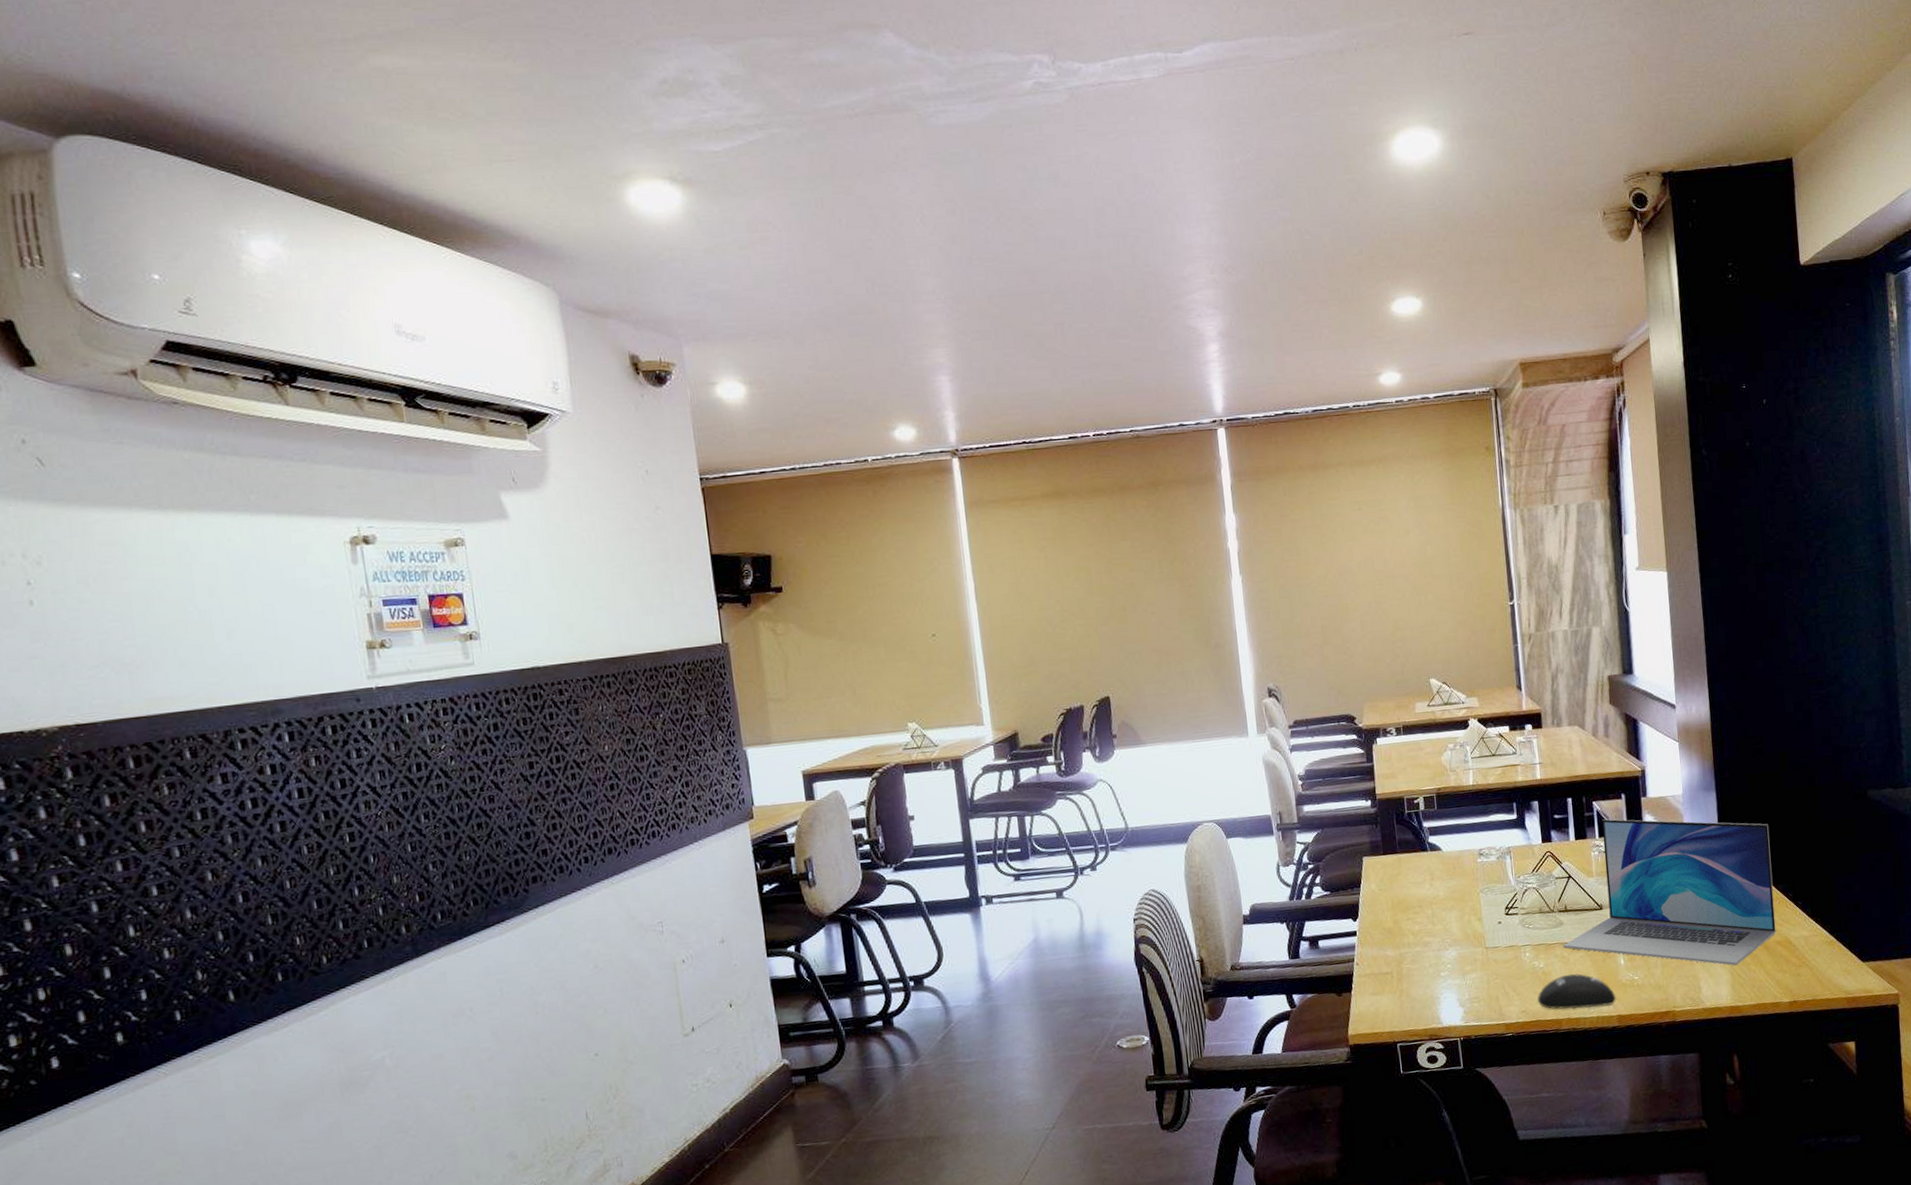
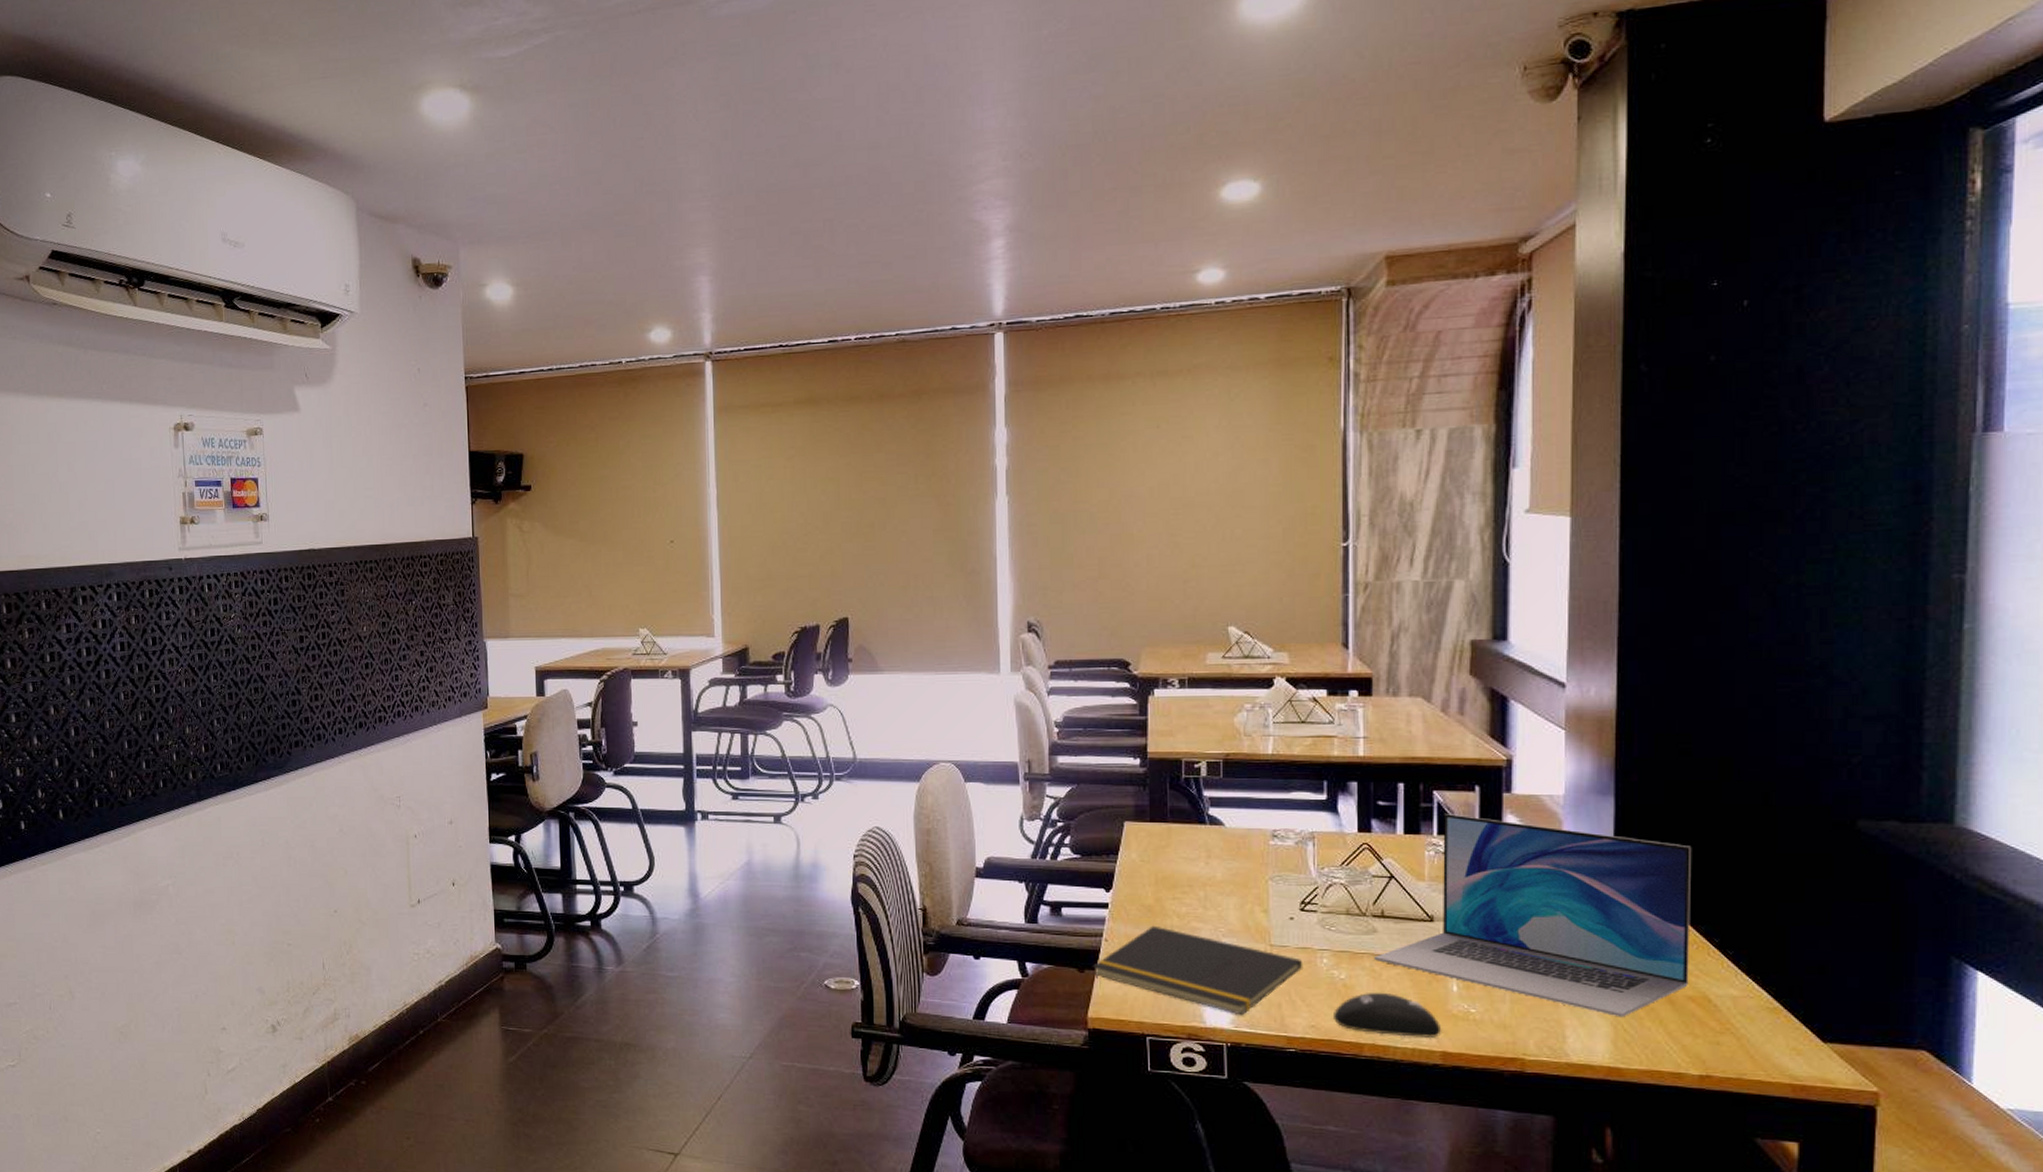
notepad: none [1348,945,1512,1012] -> present [1092,925,1303,1016]

